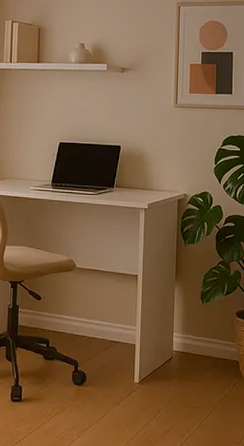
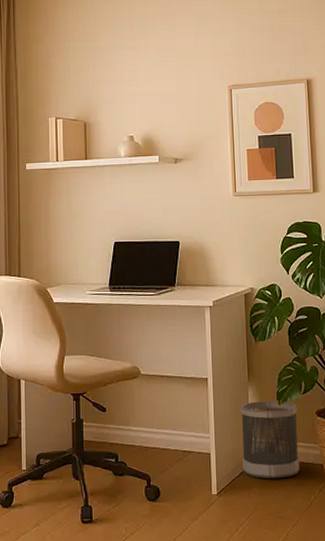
wastebasket: none [164,299,219,372] -> present [240,400,300,479]

